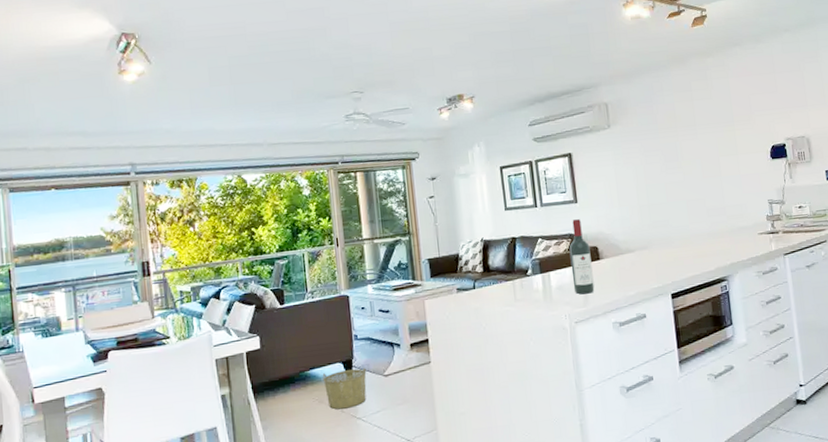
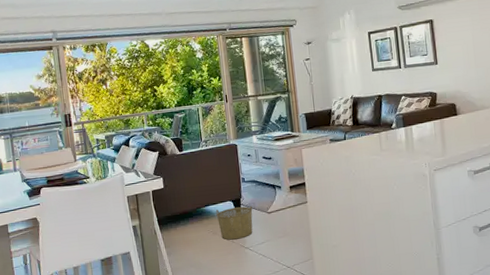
wine bottle: present [569,219,595,295] -> none [429,79,452,146]

